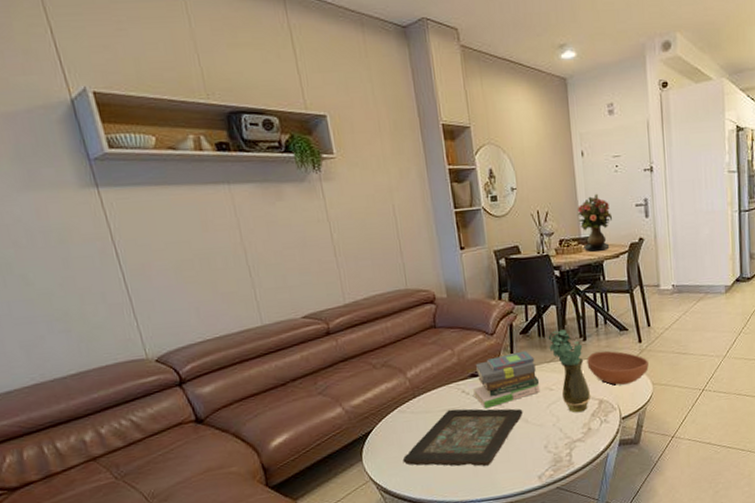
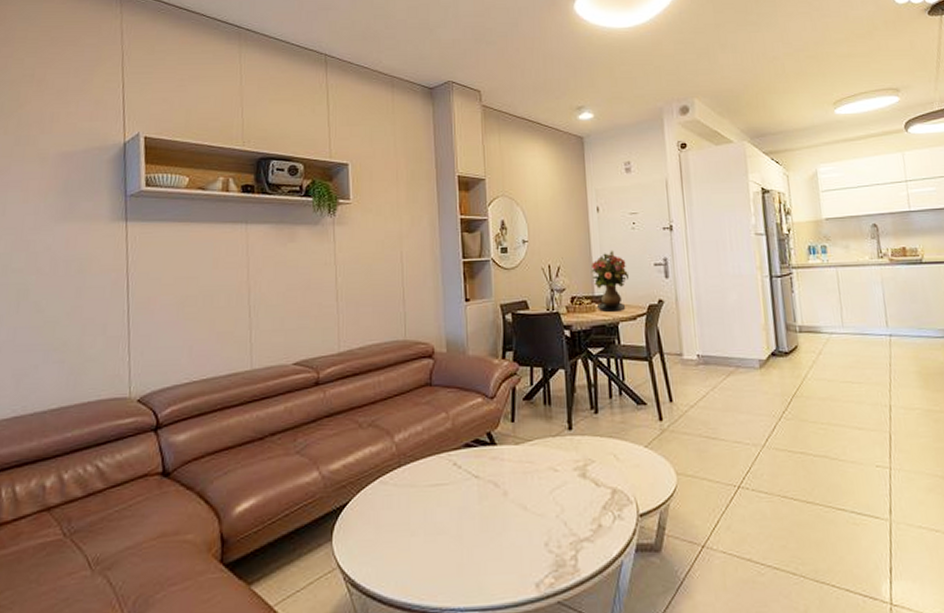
decorative tray: present [402,408,523,467] -> none [377,485,522,563]
books: present [473,350,541,409] -> none [466,420,543,488]
vase: present [548,327,590,413] -> none [554,395,602,503]
bowl: present [587,350,649,385] -> none [598,427,672,472]

